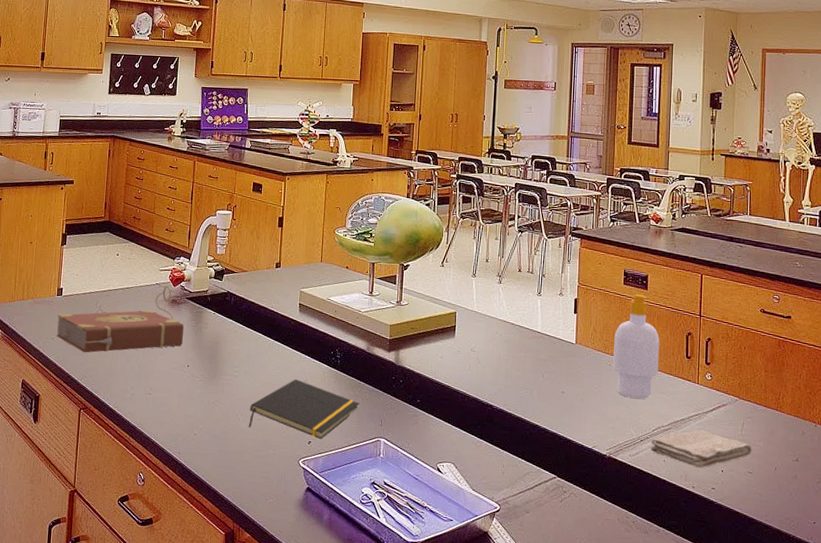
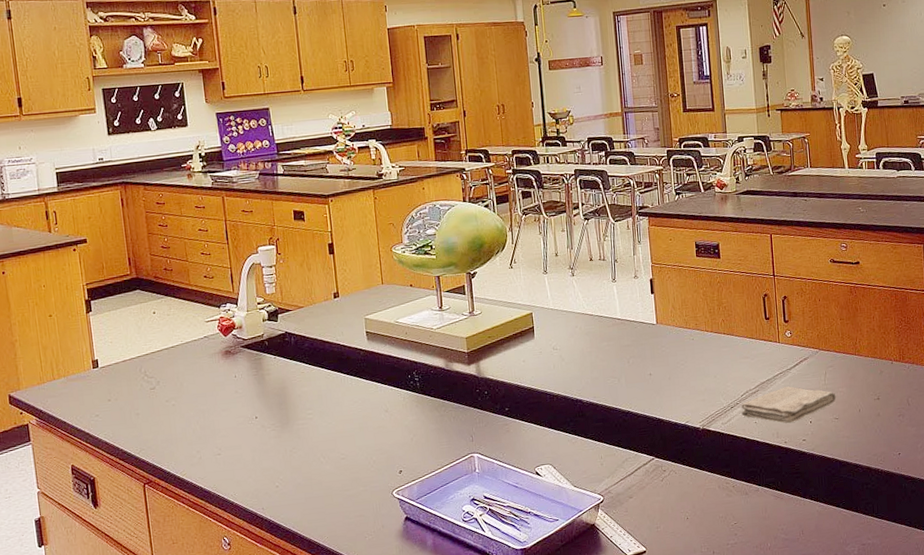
book: present [57,286,184,353] -> none [97,337,246,425]
notepad: present [249,379,359,440] -> none [331,410,446,469]
soap bottle: present [613,294,660,399] -> none [693,264,740,368]

